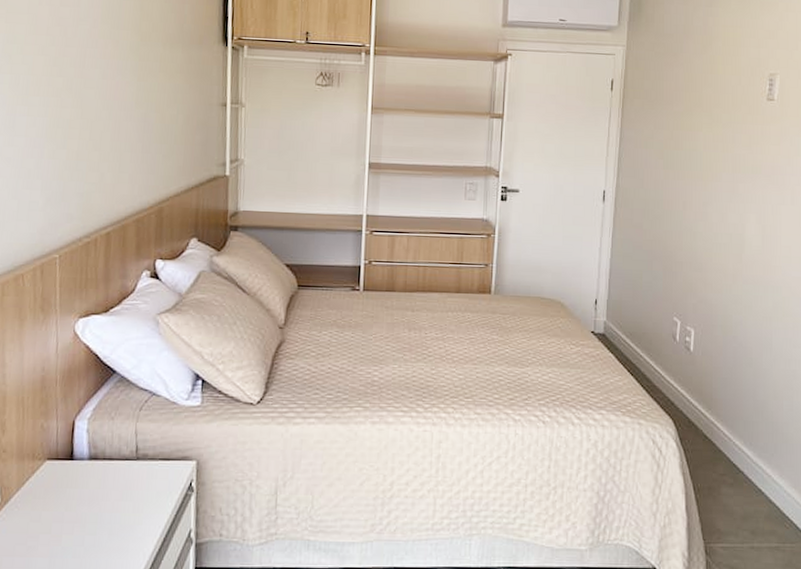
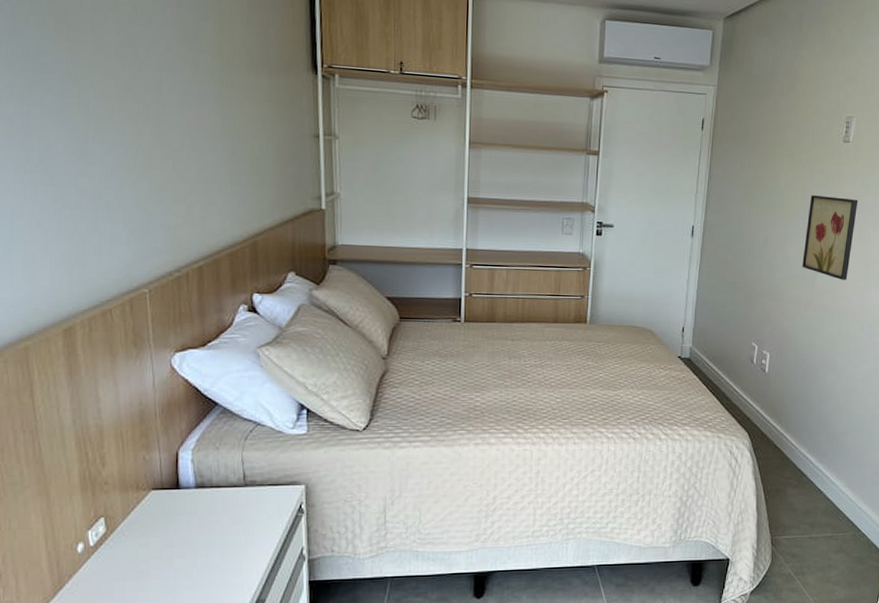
wall art: none [727,157,788,249] -> present [802,195,858,280]

